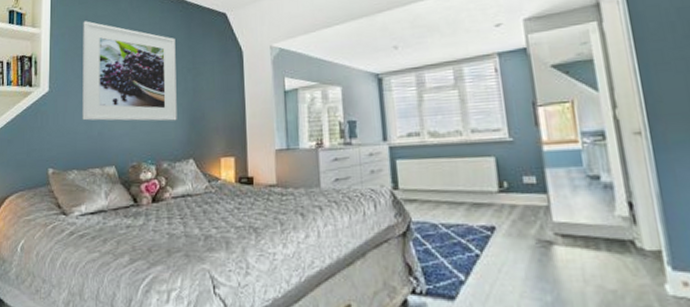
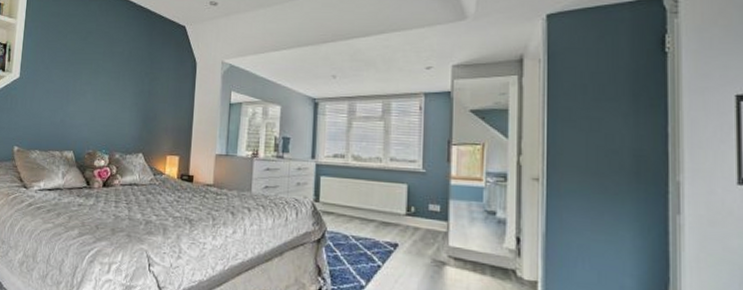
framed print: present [82,21,177,121] -> none [47,17,137,118]

